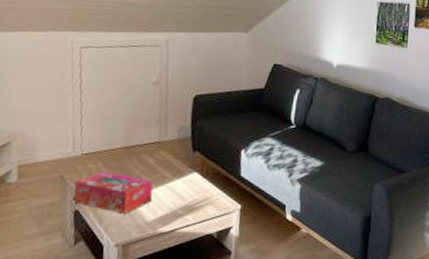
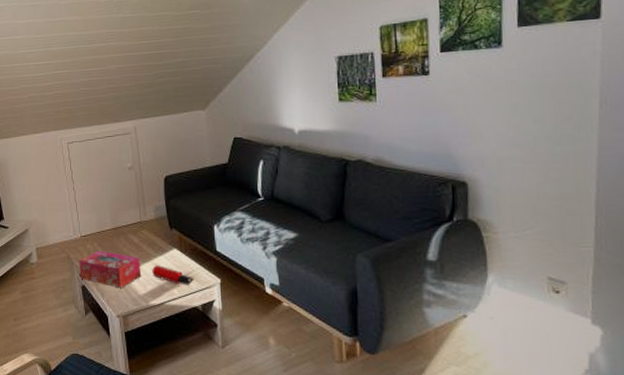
water bottle: none [165,189,212,212] -> present [152,265,194,286]

